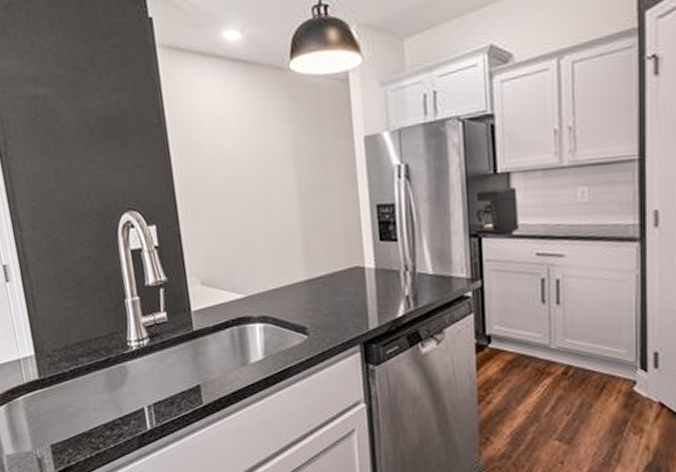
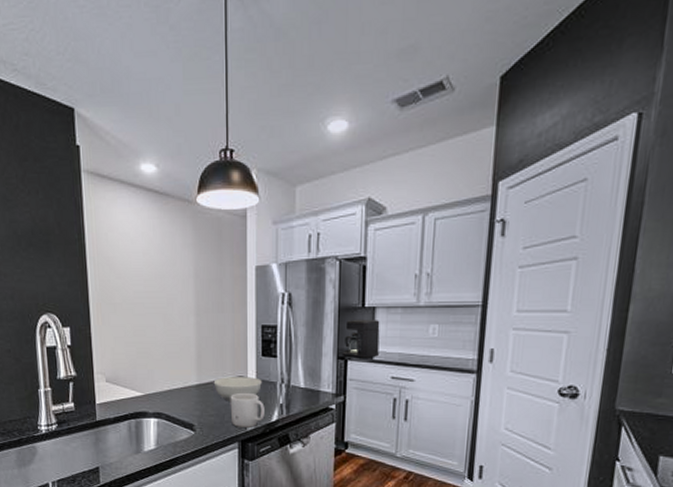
bowl: none [325,266,383,297] -> present [213,377,262,402]
mug: none [346,286,389,327] -> present [230,393,265,427]

